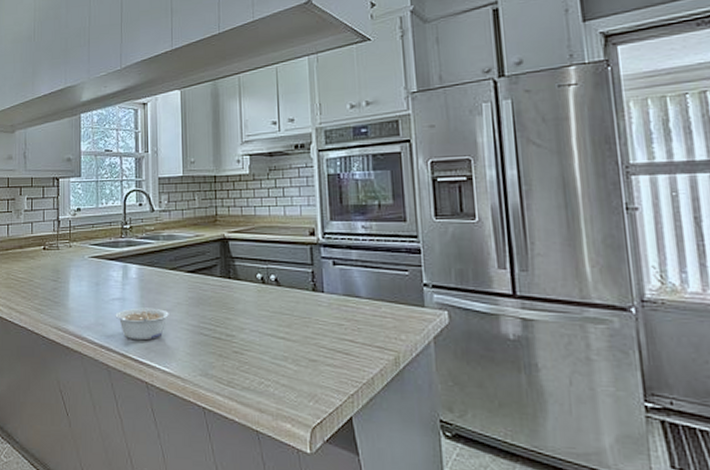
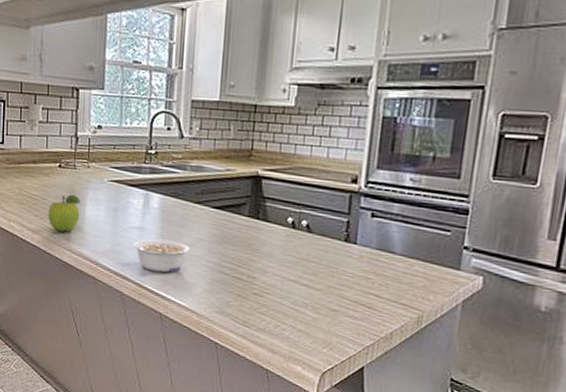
fruit: none [34,273,64,310] -> present [48,194,81,233]

